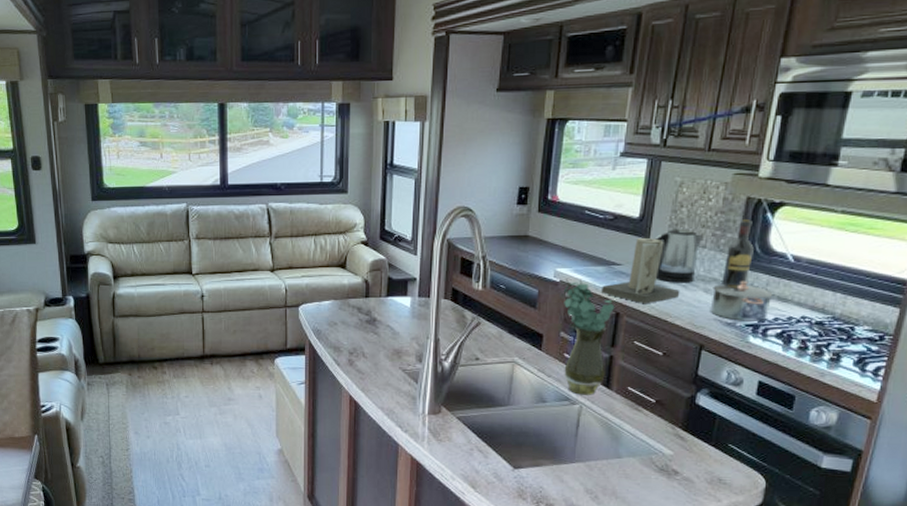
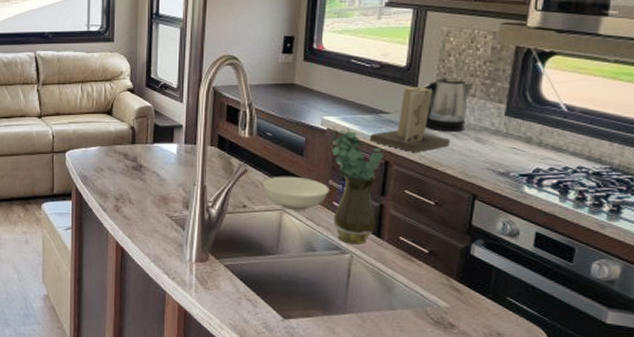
bowl: none [495,328,561,362] -> present [262,176,330,210]
cooking pot: present [710,280,773,321] -> none [482,130,547,171]
wine bottle: present [722,220,754,286] -> none [493,69,525,135]

